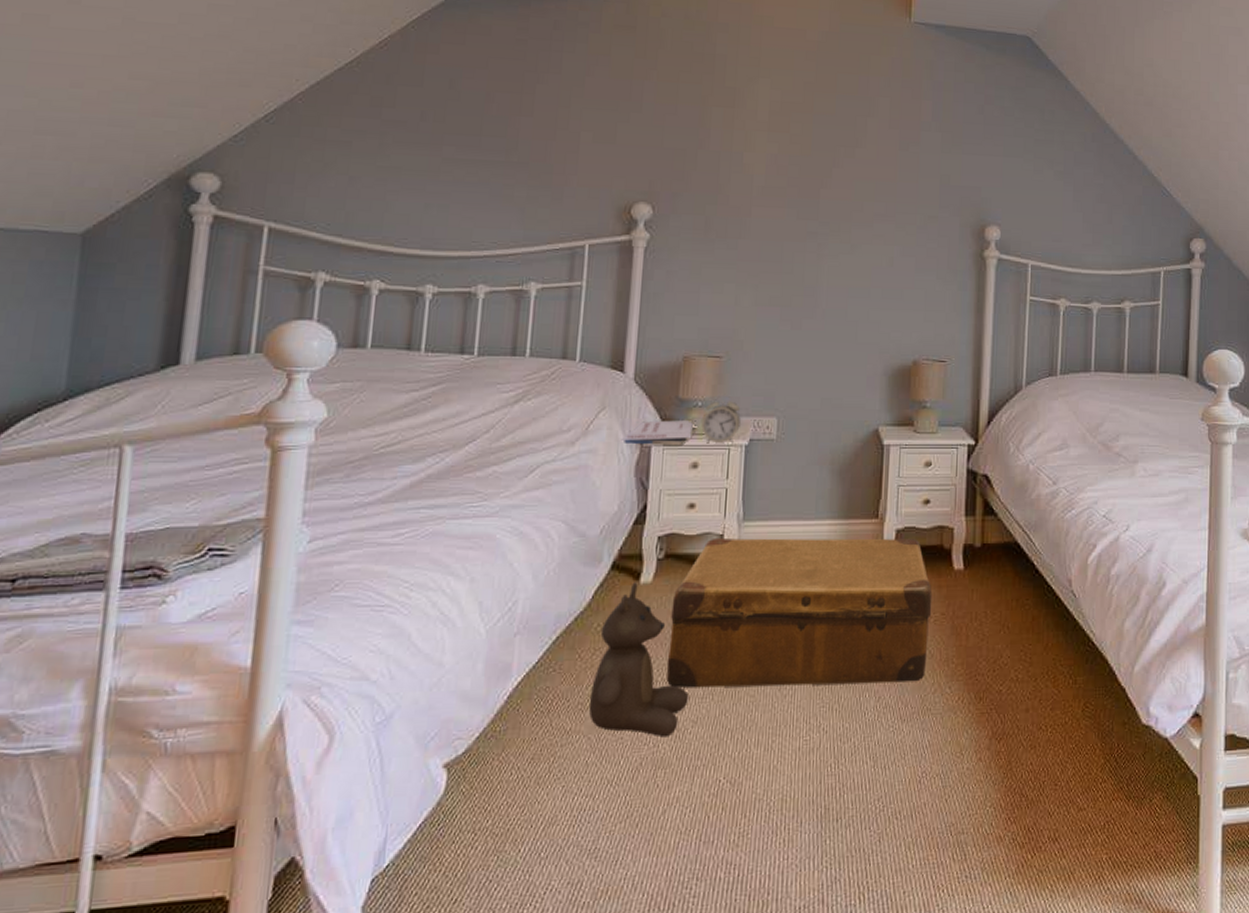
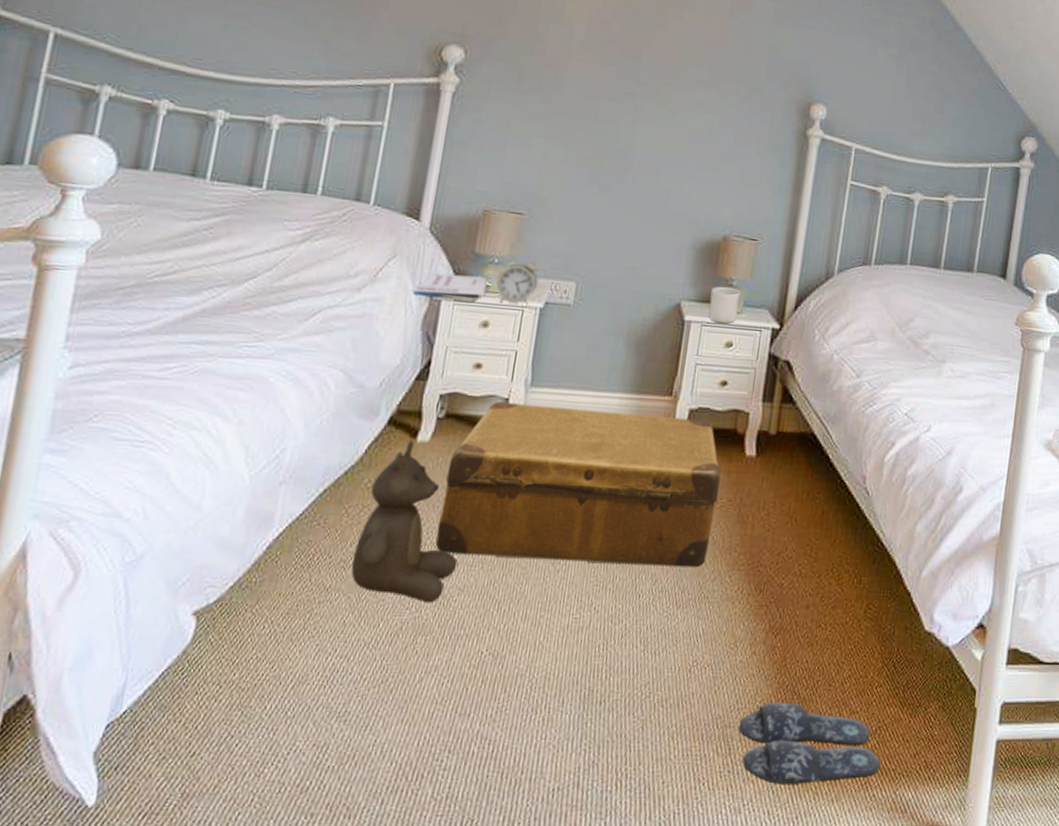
mug: none [905,408,935,444] -> present [708,286,741,324]
slippers: none [972,804,1112,885] -> present [738,702,881,784]

